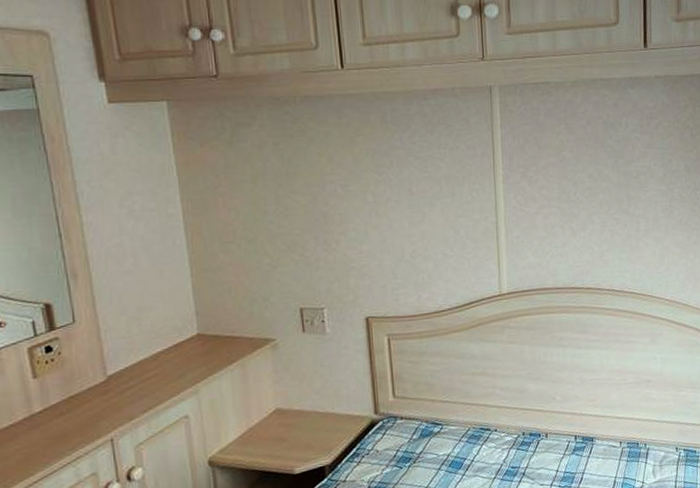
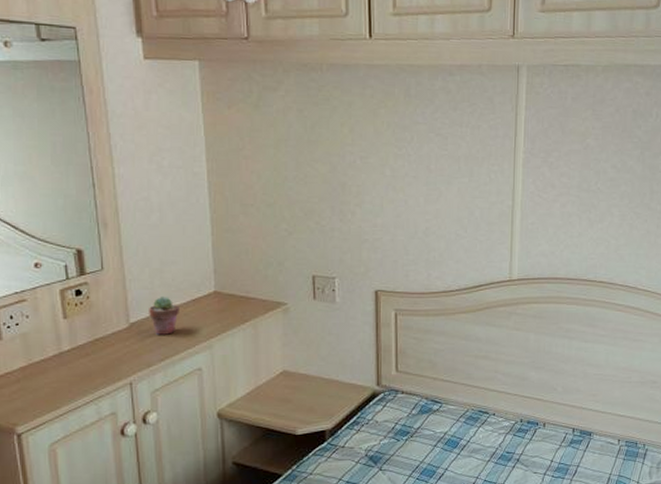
potted succulent: none [127,344,161,385] -> present [149,297,179,335]

